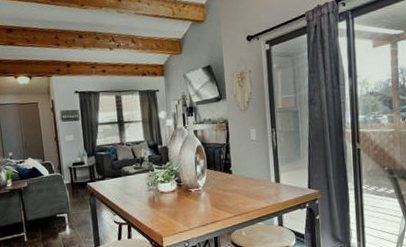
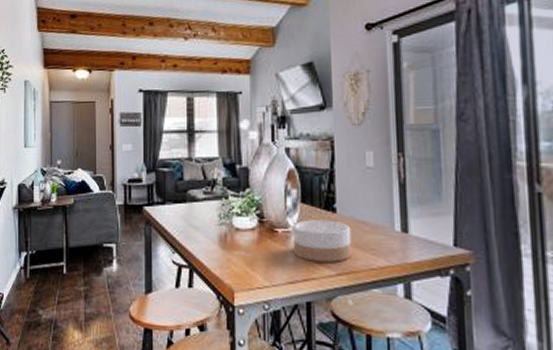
bowl: none [202,179,244,209] -> present [292,220,352,262]

